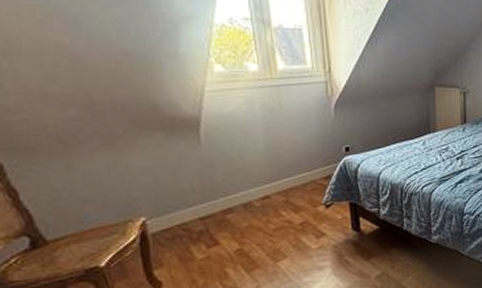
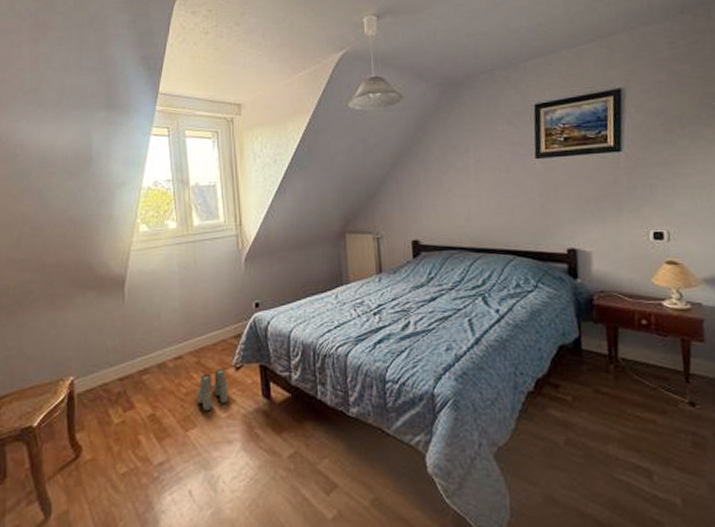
boots: none [286,206,319,244] -> present [196,368,228,412]

